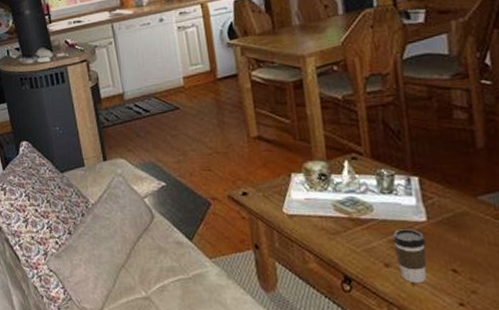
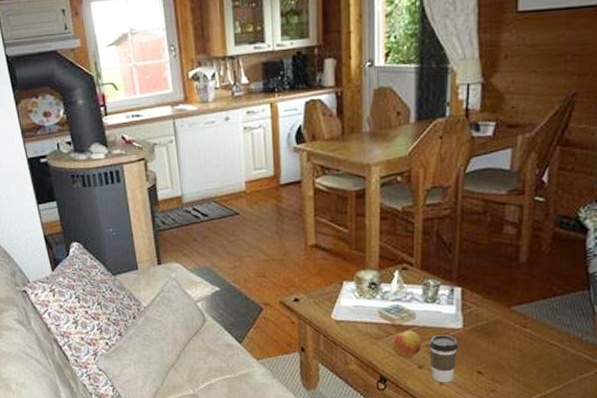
fruit: none [350,224,386,255] -> present [390,330,422,358]

